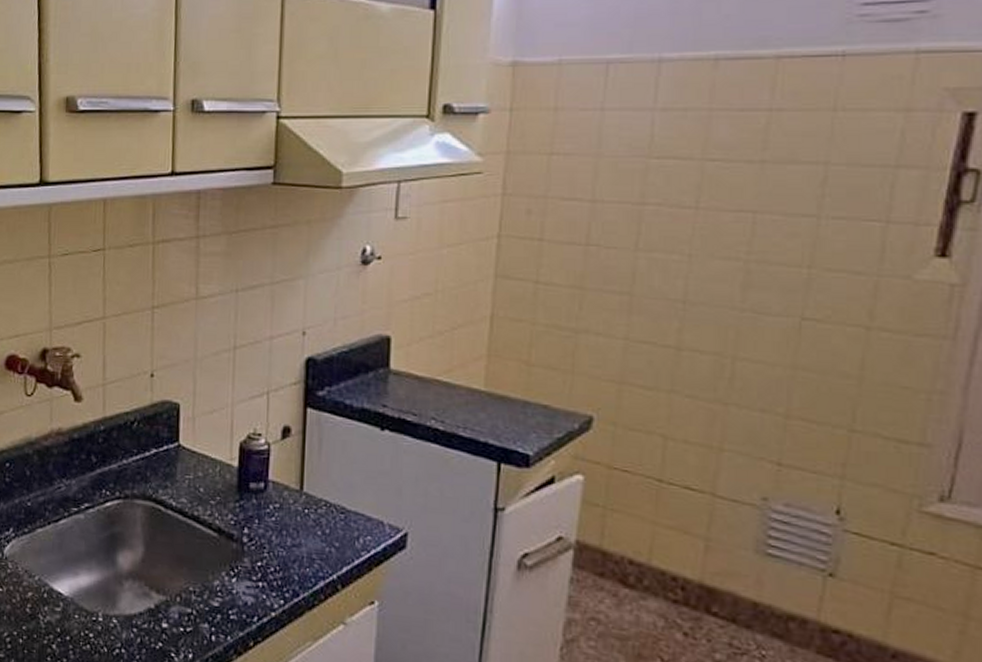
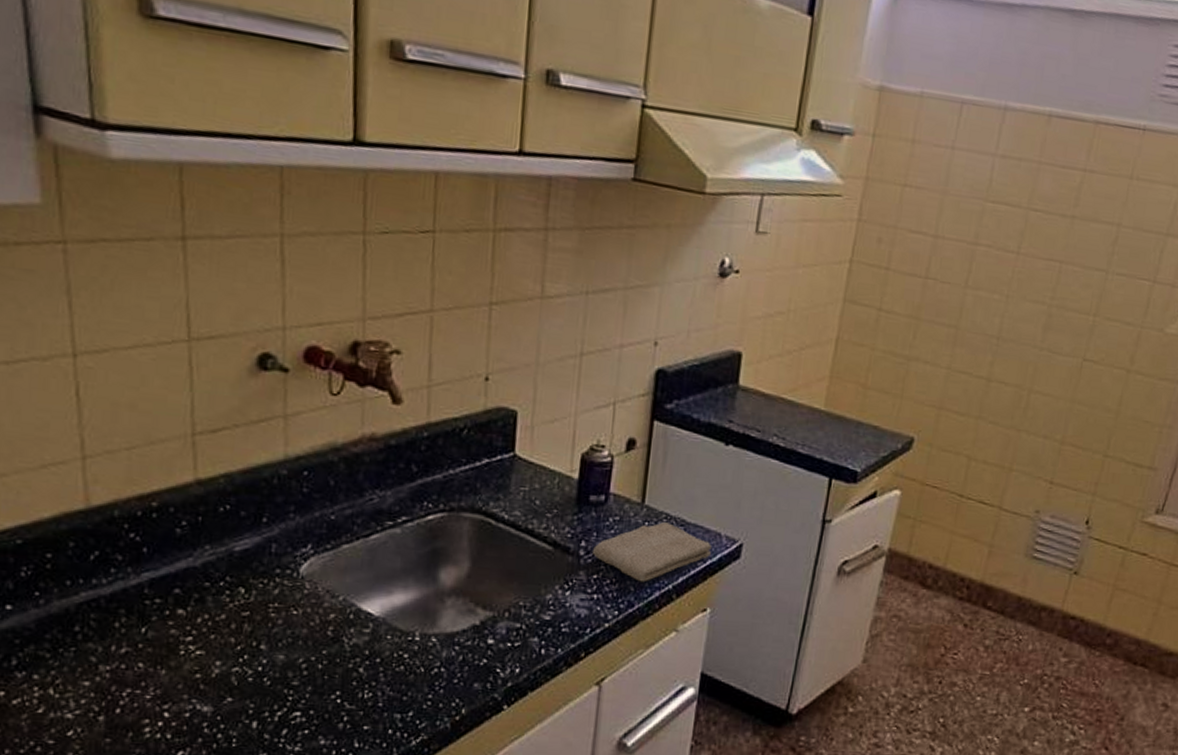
washcloth: none [254,509,374,571] -> present [591,522,711,583]

